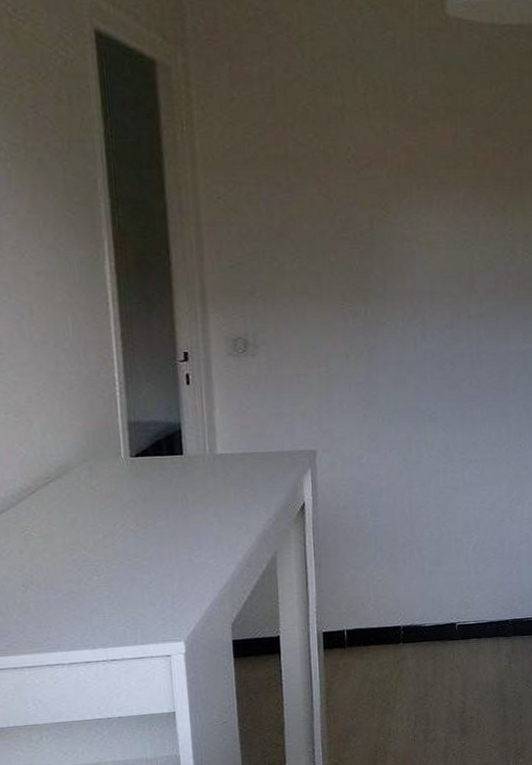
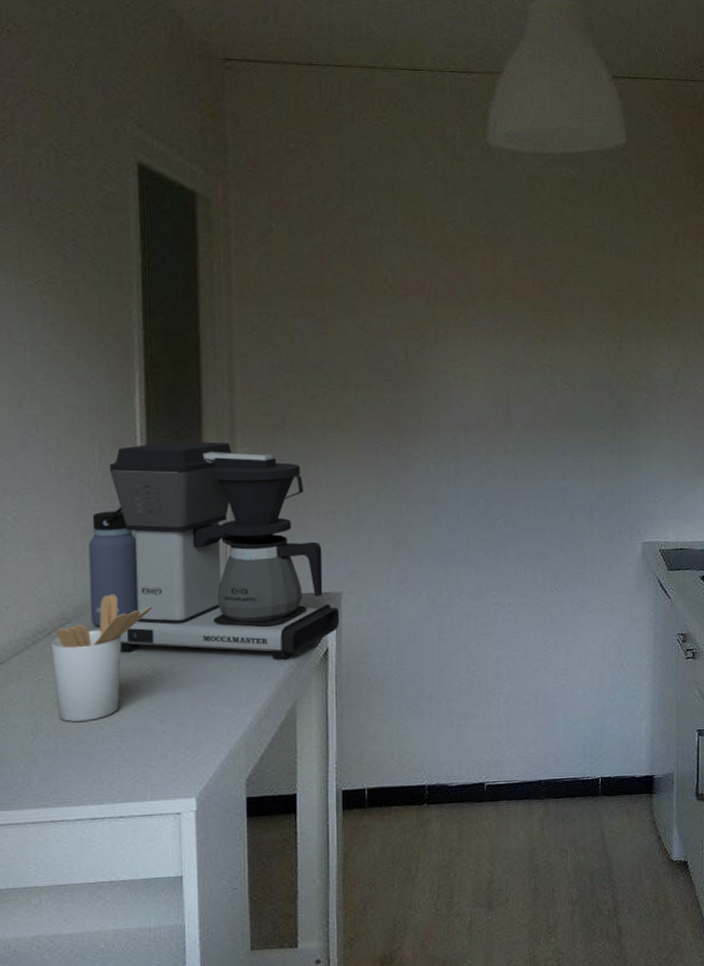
utensil holder: none [36,454,134,574] -> present [51,594,153,722]
water bottle: none [67,371,120,485] -> present [88,506,139,627]
coffee maker: none [82,307,315,514] -> present [109,441,340,660]

